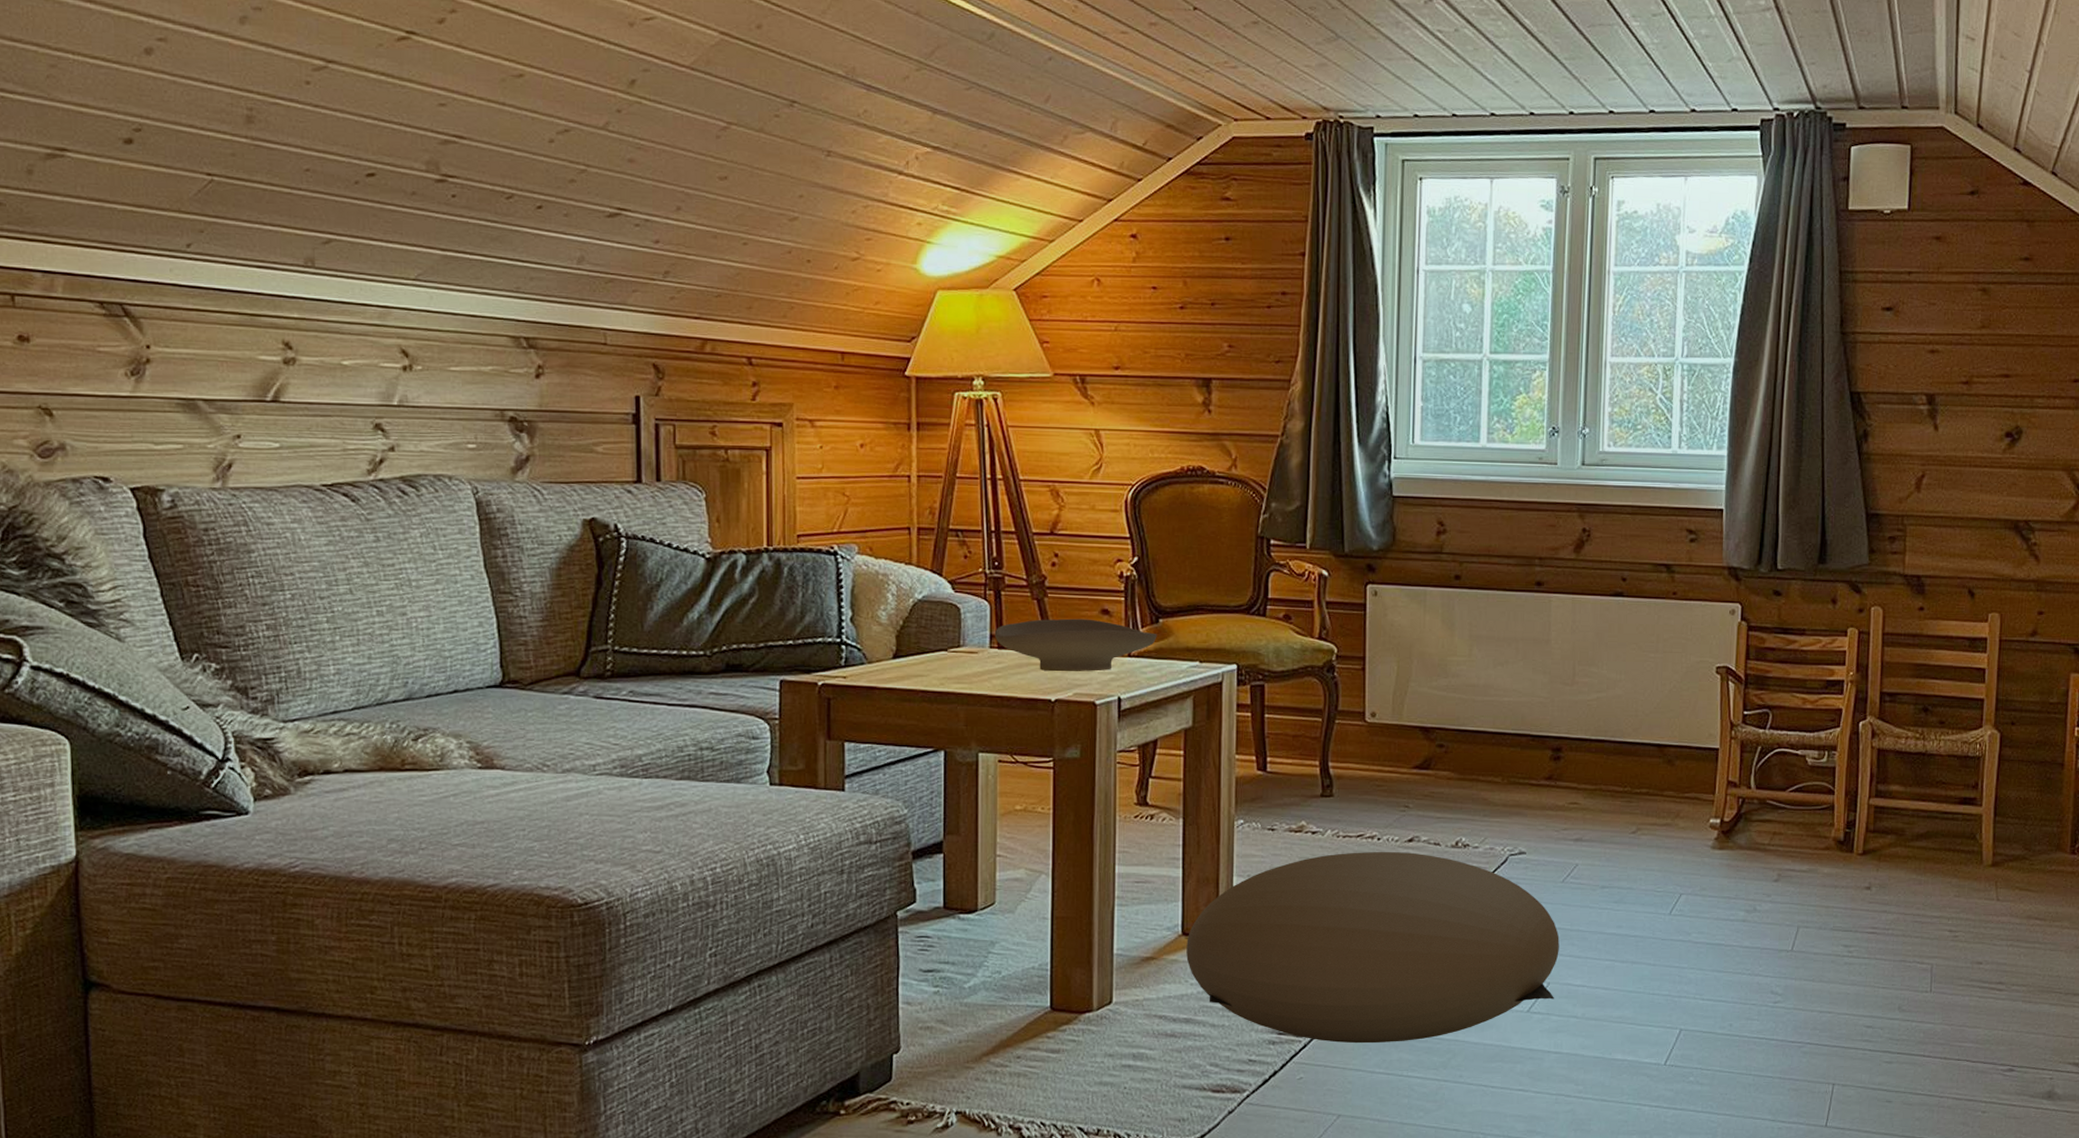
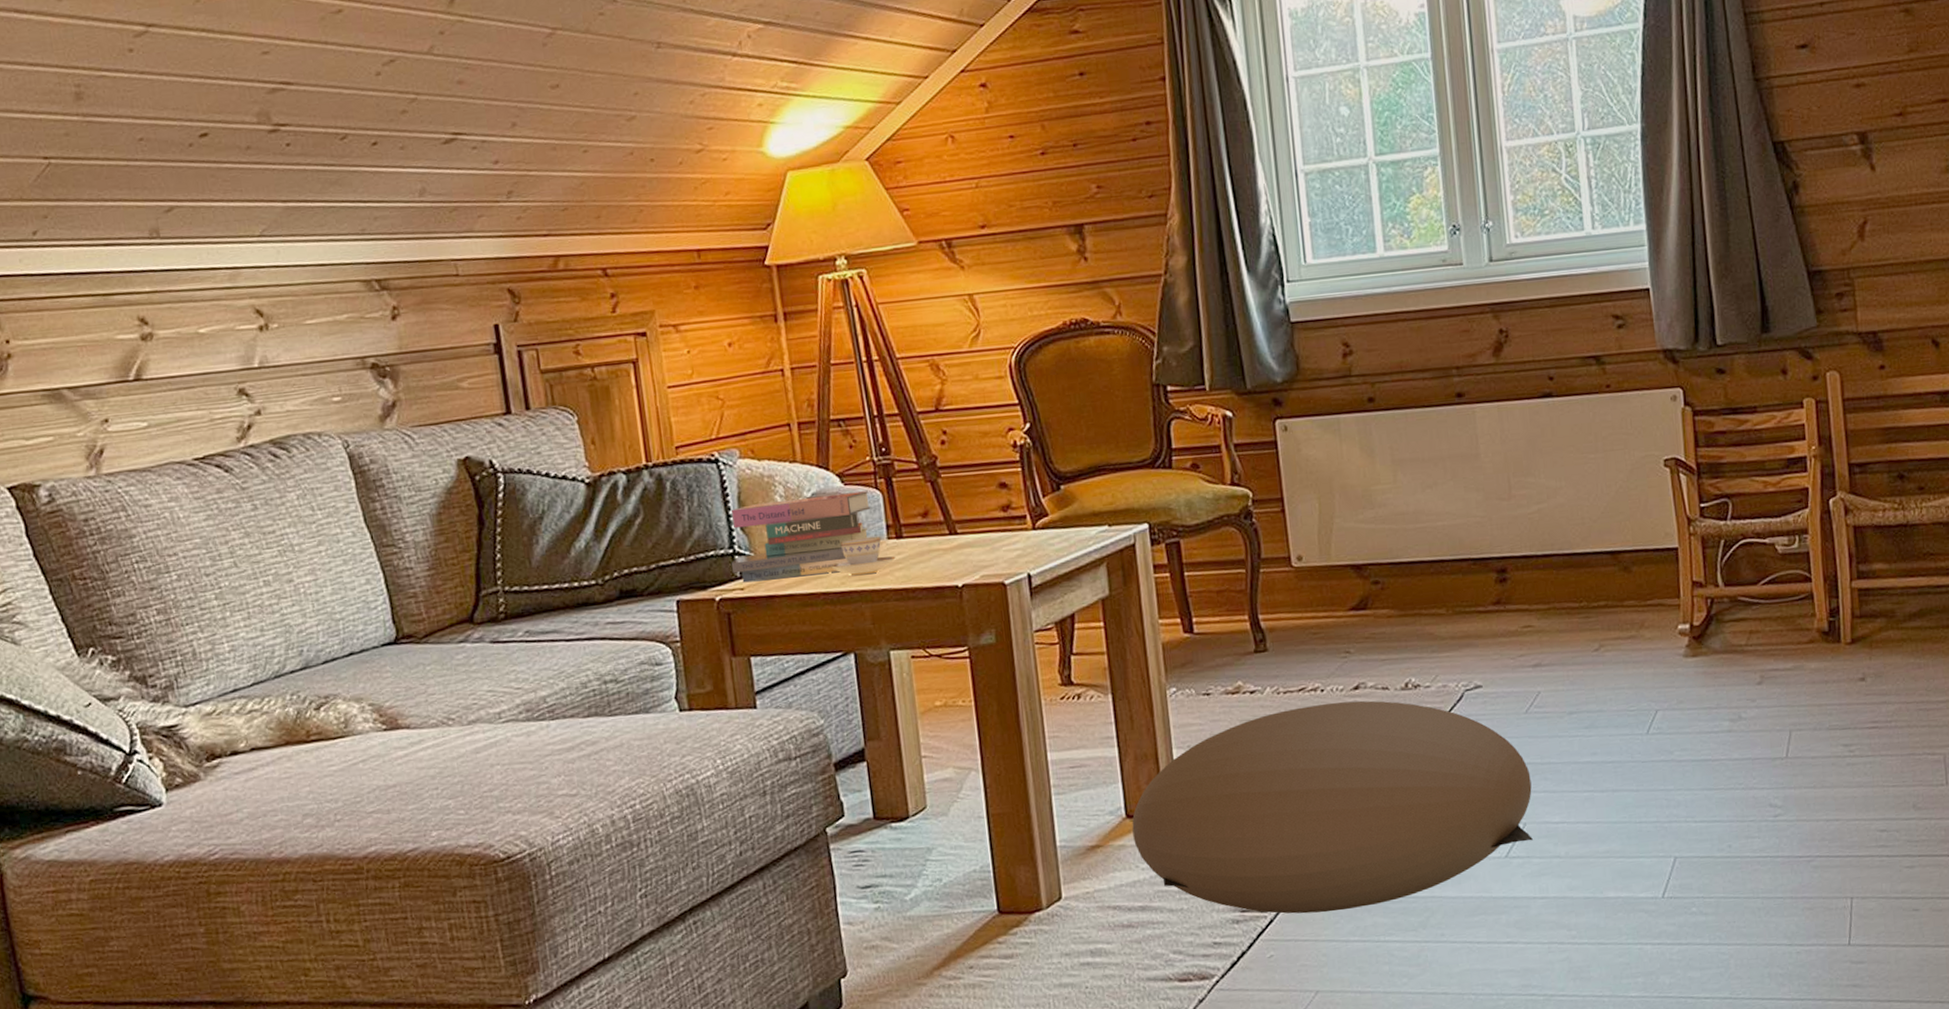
books: none [837,598,978,673] -> present [730,491,871,583]
teacup: none [932,643,995,679] -> present [830,536,896,576]
decorative bowl: present [994,618,1157,672] -> none [890,495,1061,556]

